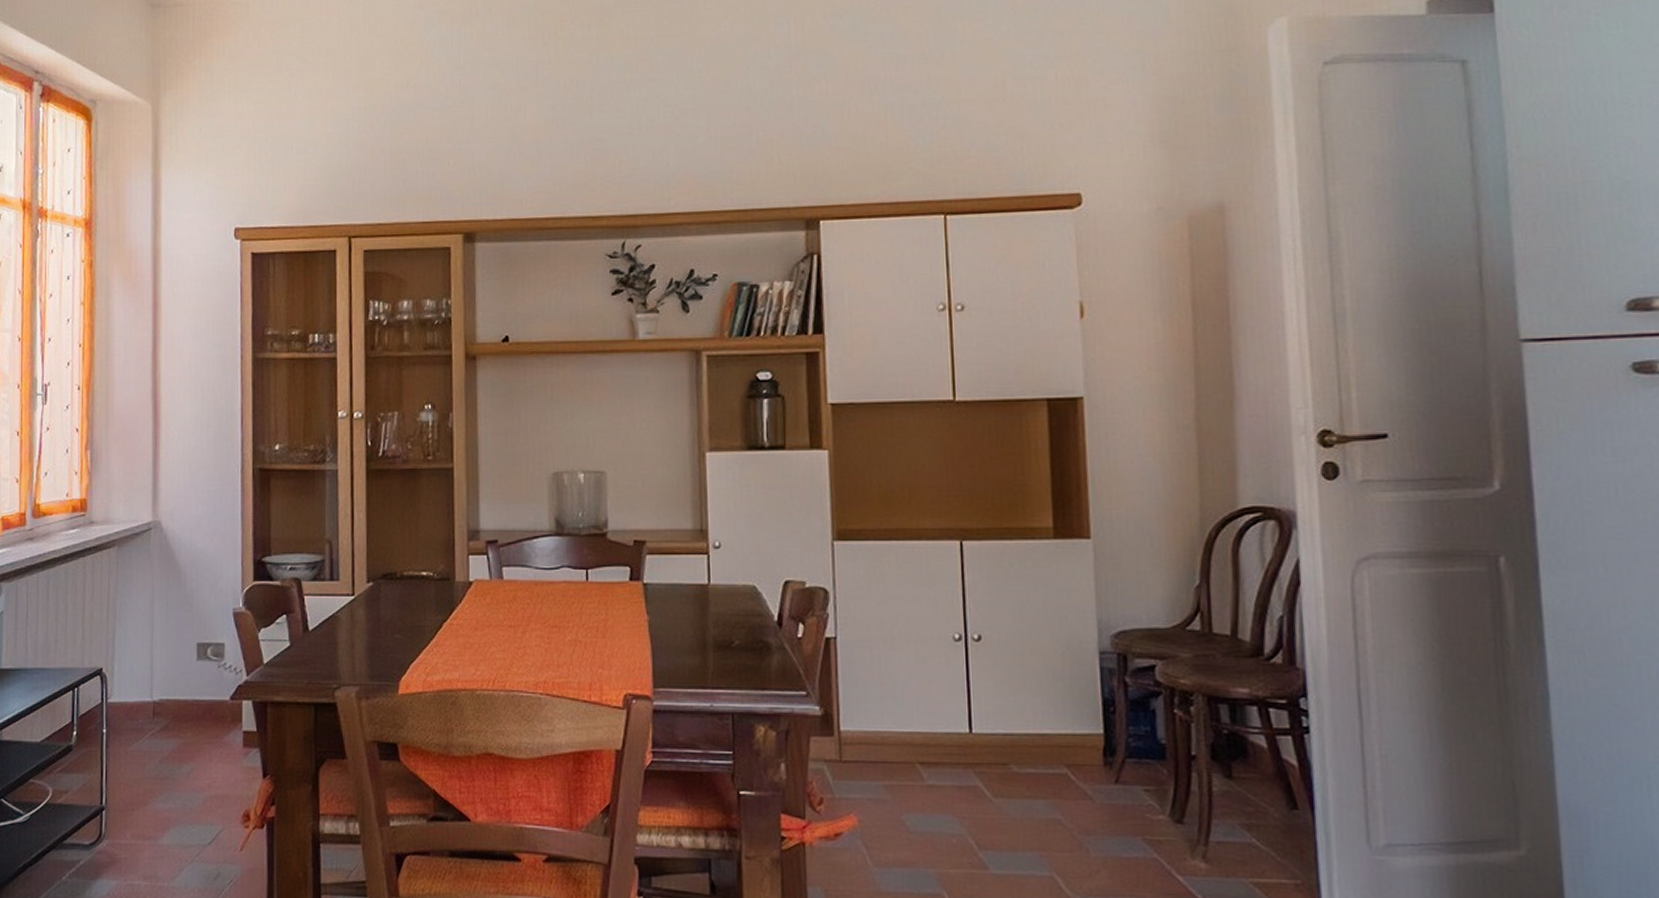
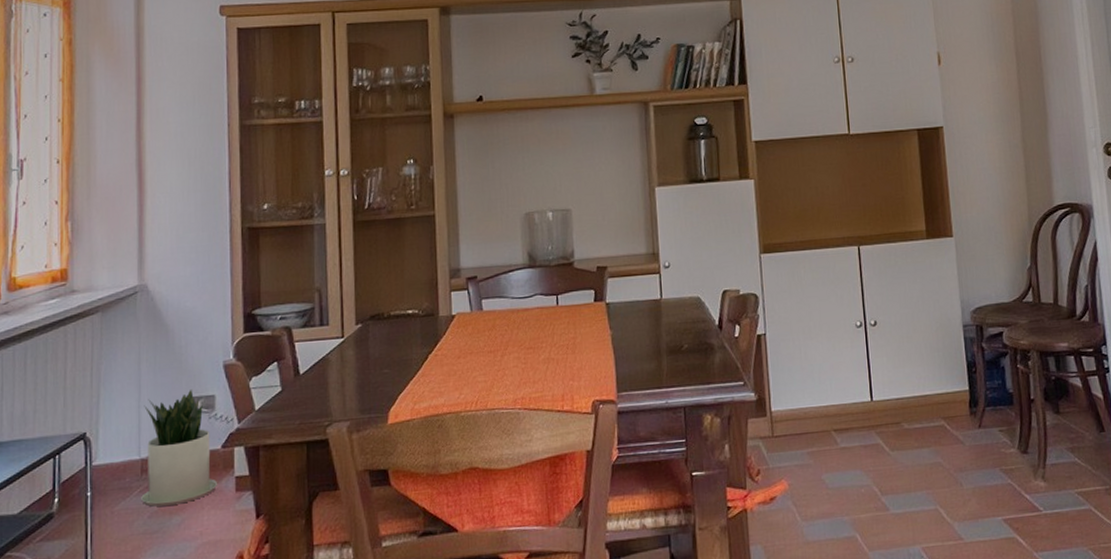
planter: none [153,634,226,753] -> present [141,389,218,507]

